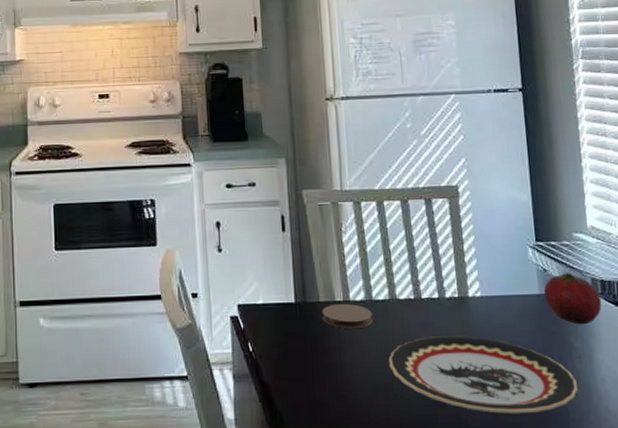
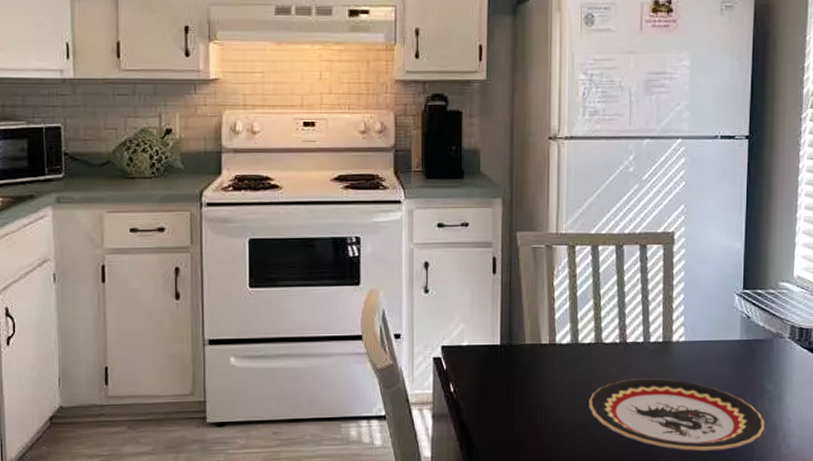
coaster: present [322,303,373,330] -> none [527,346,577,372]
fruit: present [543,273,602,325] -> none [744,320,797,369]

